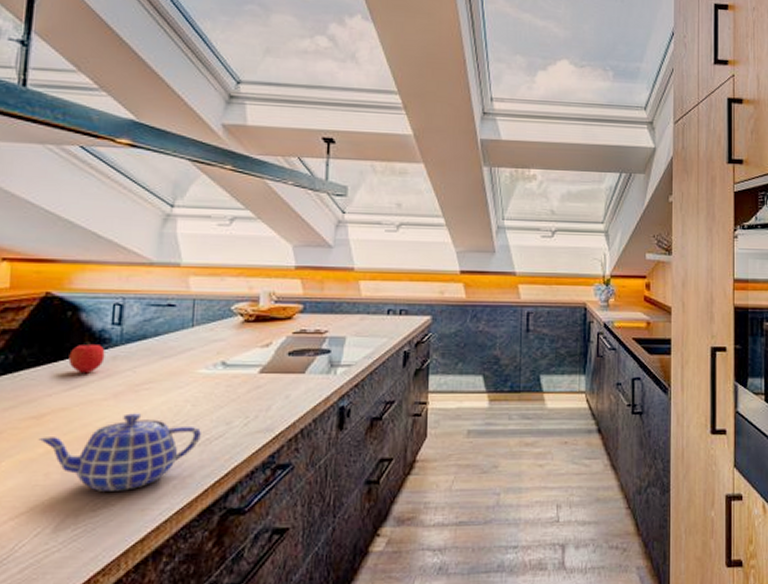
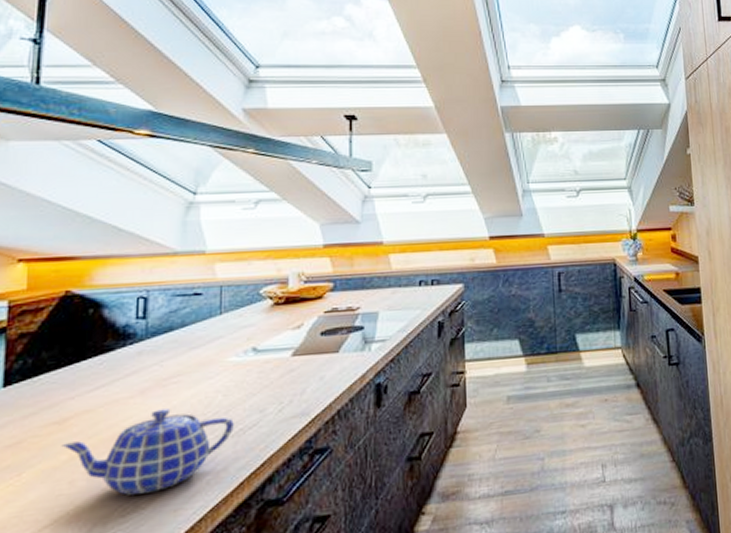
fruit: present [68,342,105,374] -> none [91,338,130,373]

